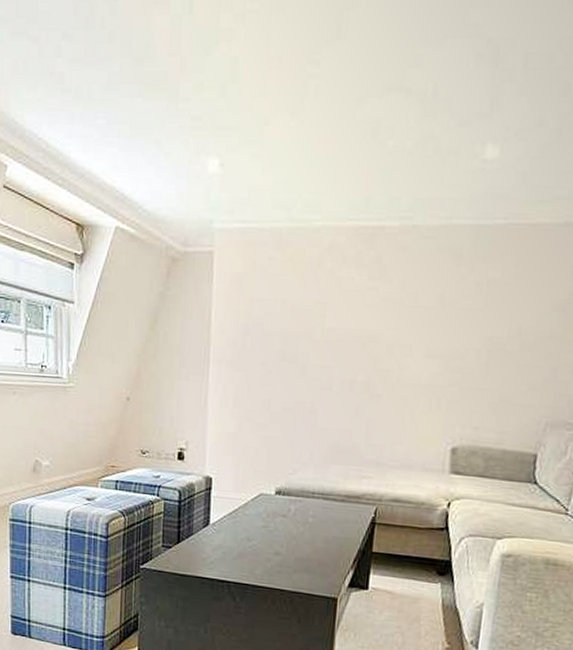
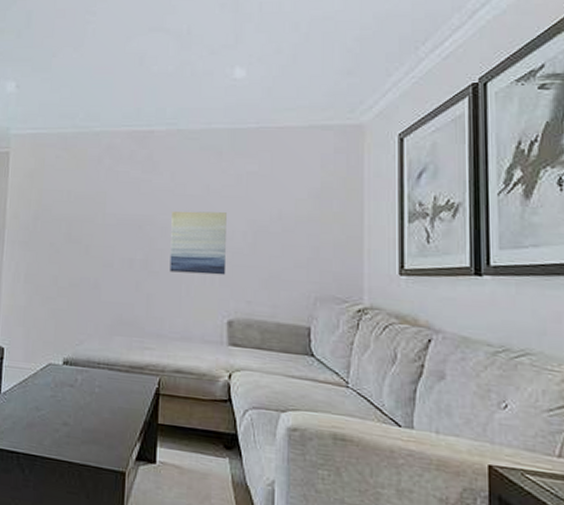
wall art: none [393,325,461,399] -> present [169,211,227,275]

